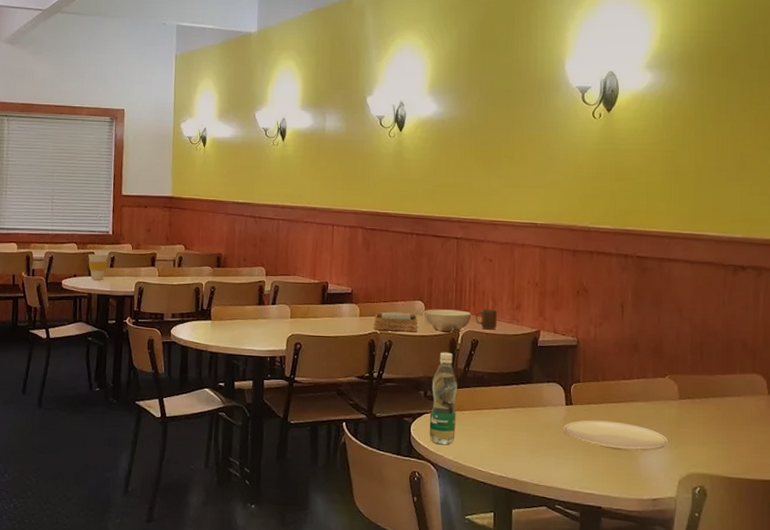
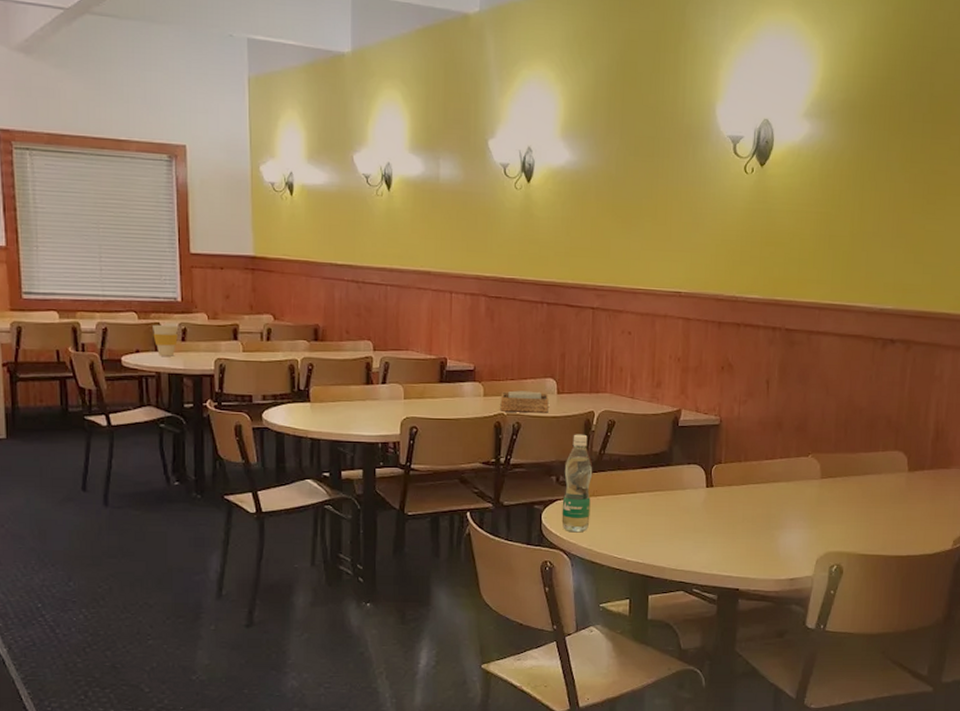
bowl: present [423,309,471,332] -> none [555,387,608,412]
cup: present [476,309,497,330] -> none [613,387,636,409]
plate: present [563,420,669,451] -> none [703,502,809,532]

